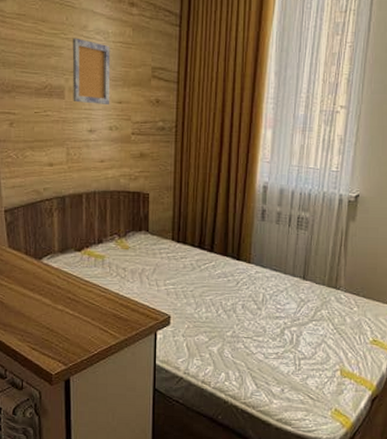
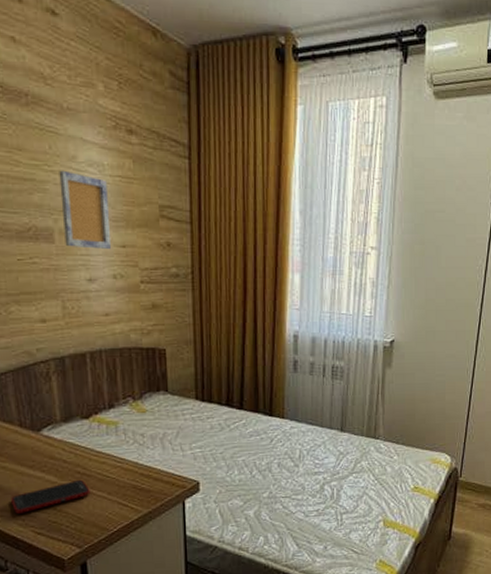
cell phone: none [14,304,78,330] -> present [11,479,90,514]

